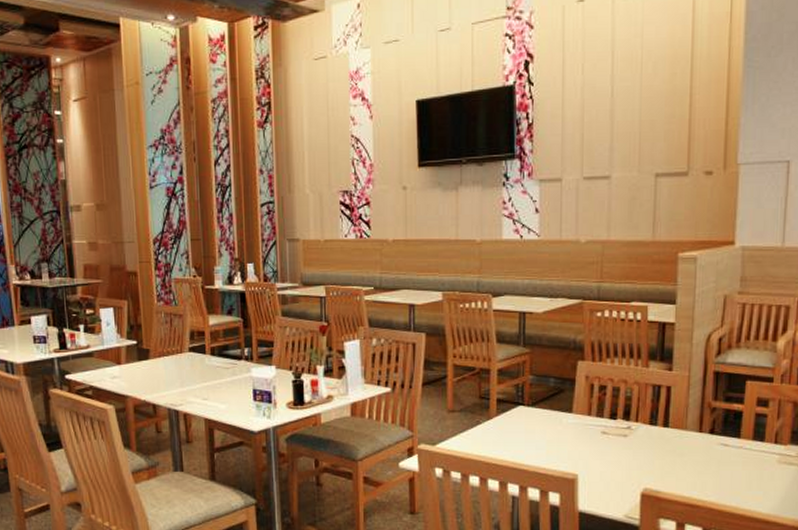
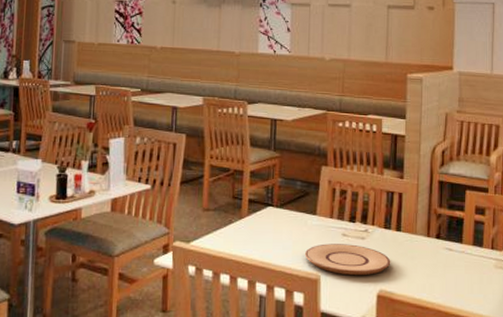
plate: none [559,442,657,475] -> present [304,243,391,276]

